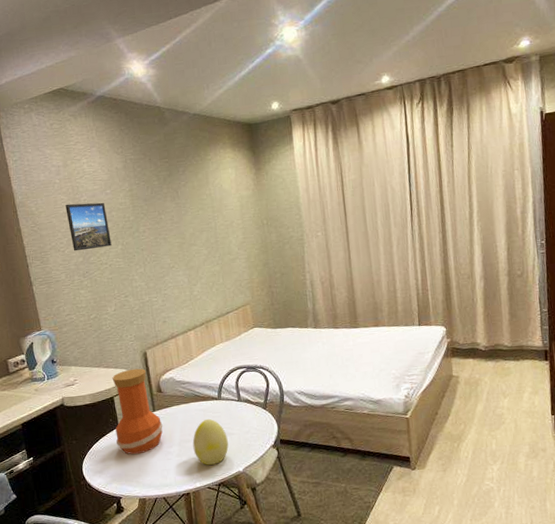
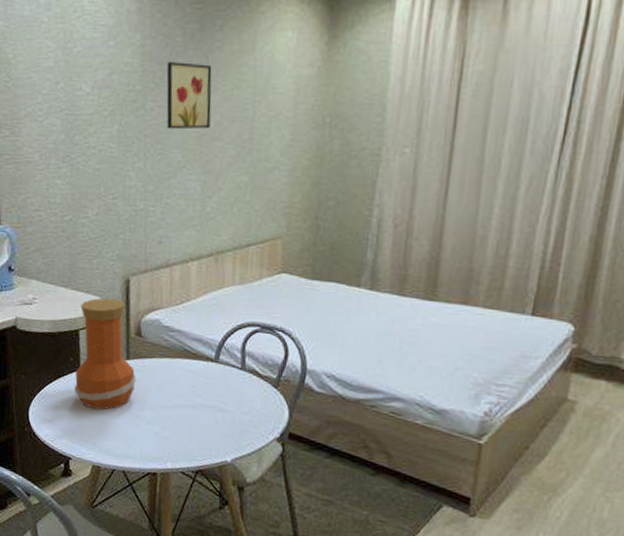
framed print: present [65,202,112,251] -> none [51,55,106,125]
wall art: none [150,197,187,243] -> present [166,62,212,130]
decorative egg: present [192,418,229,465] -> none [170,383,218,445]

